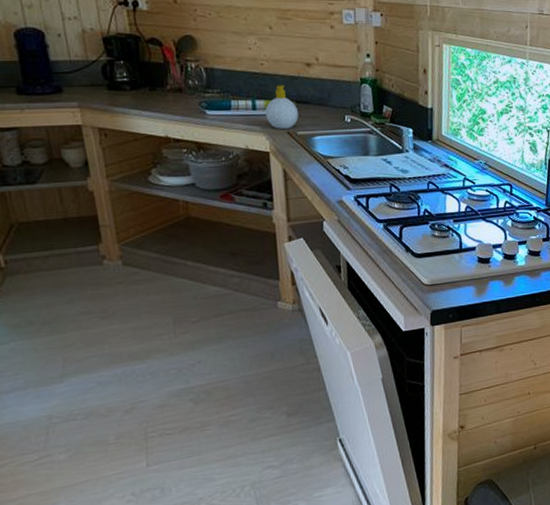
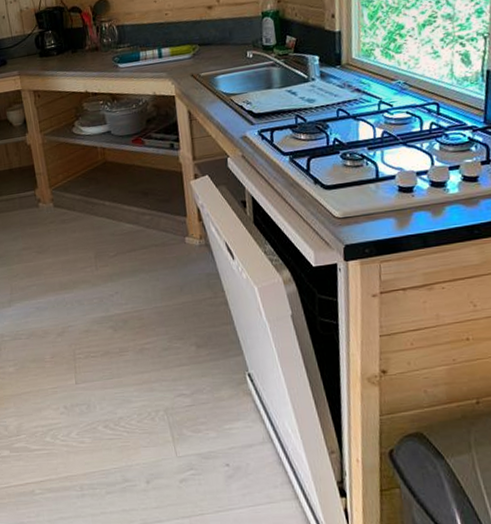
soap bottle: present [265,85,299,129] -> none [170,30,202,73]

